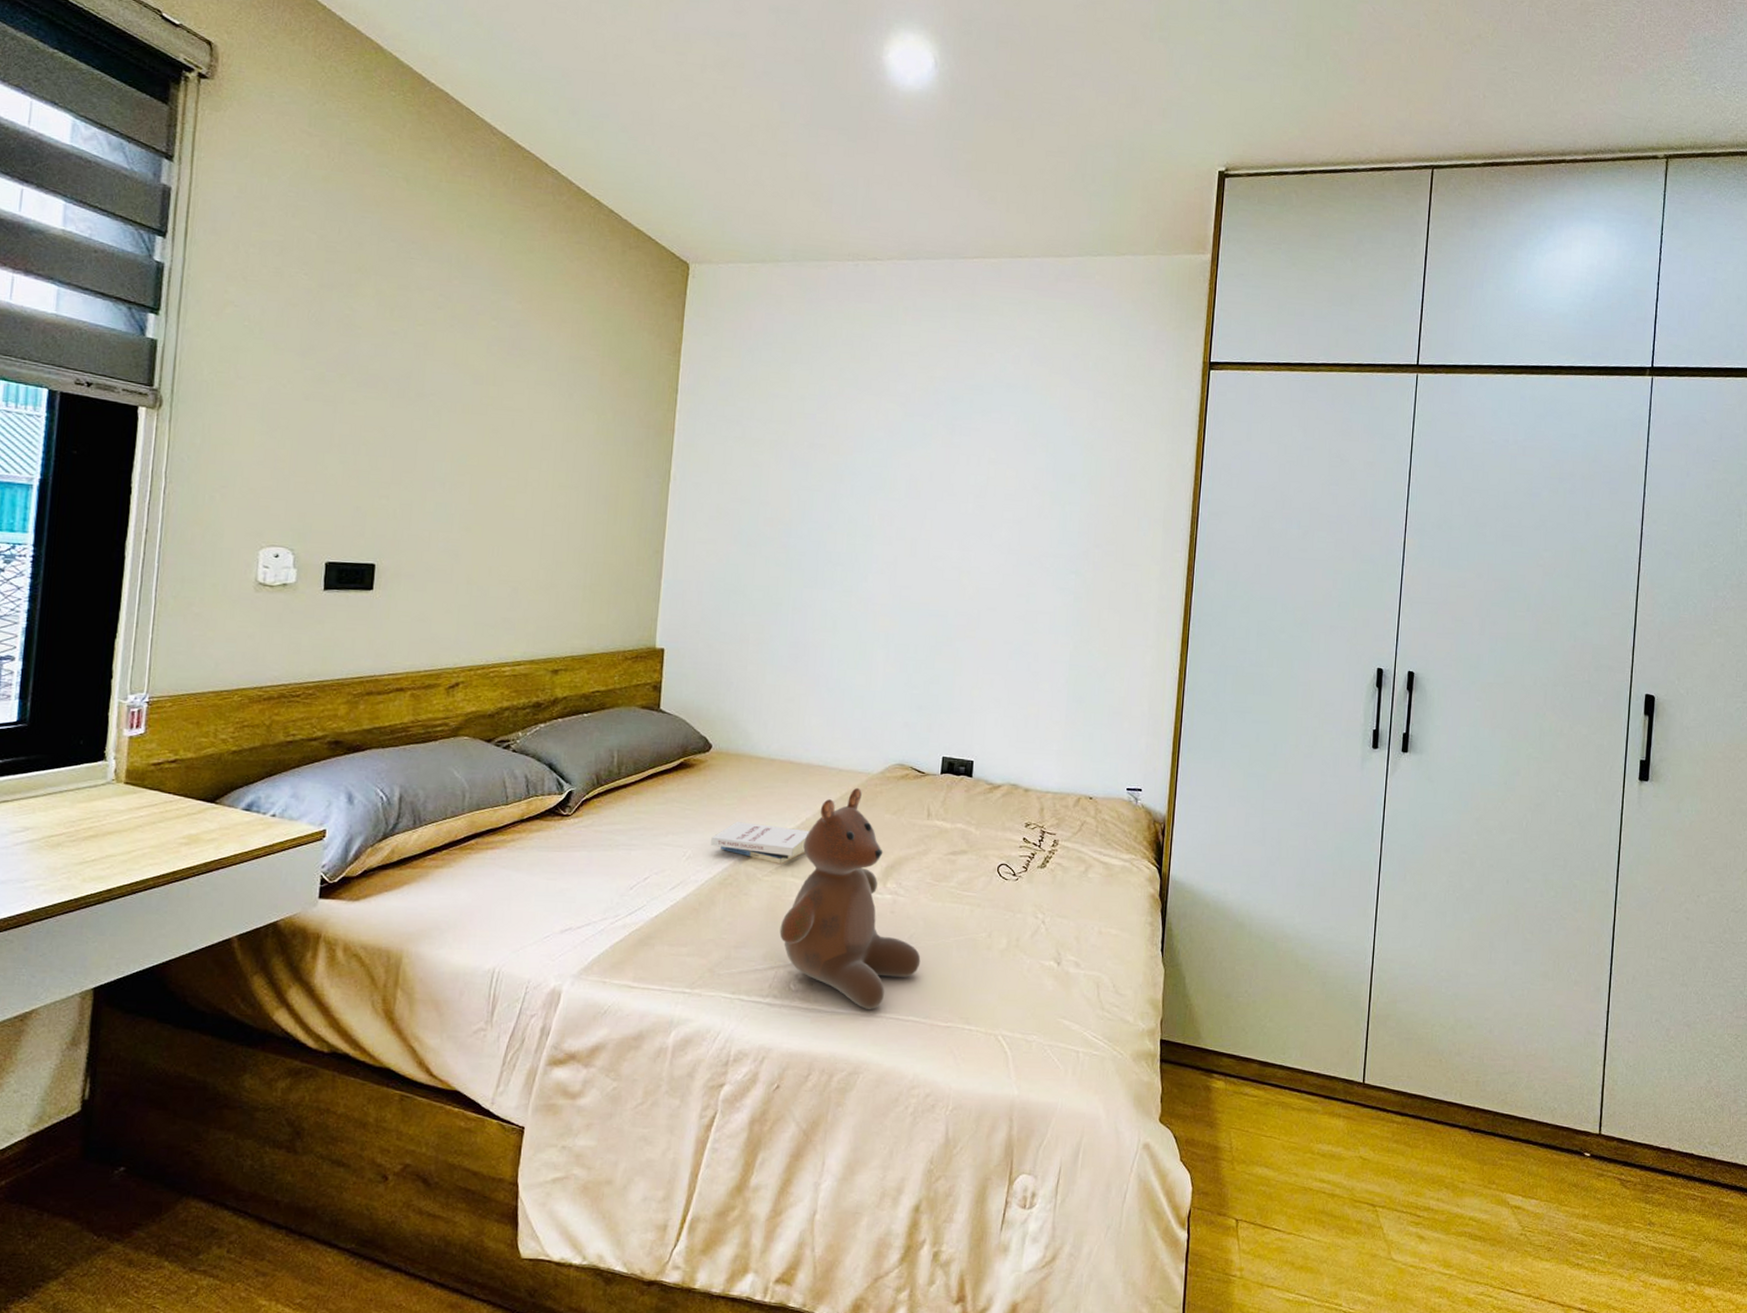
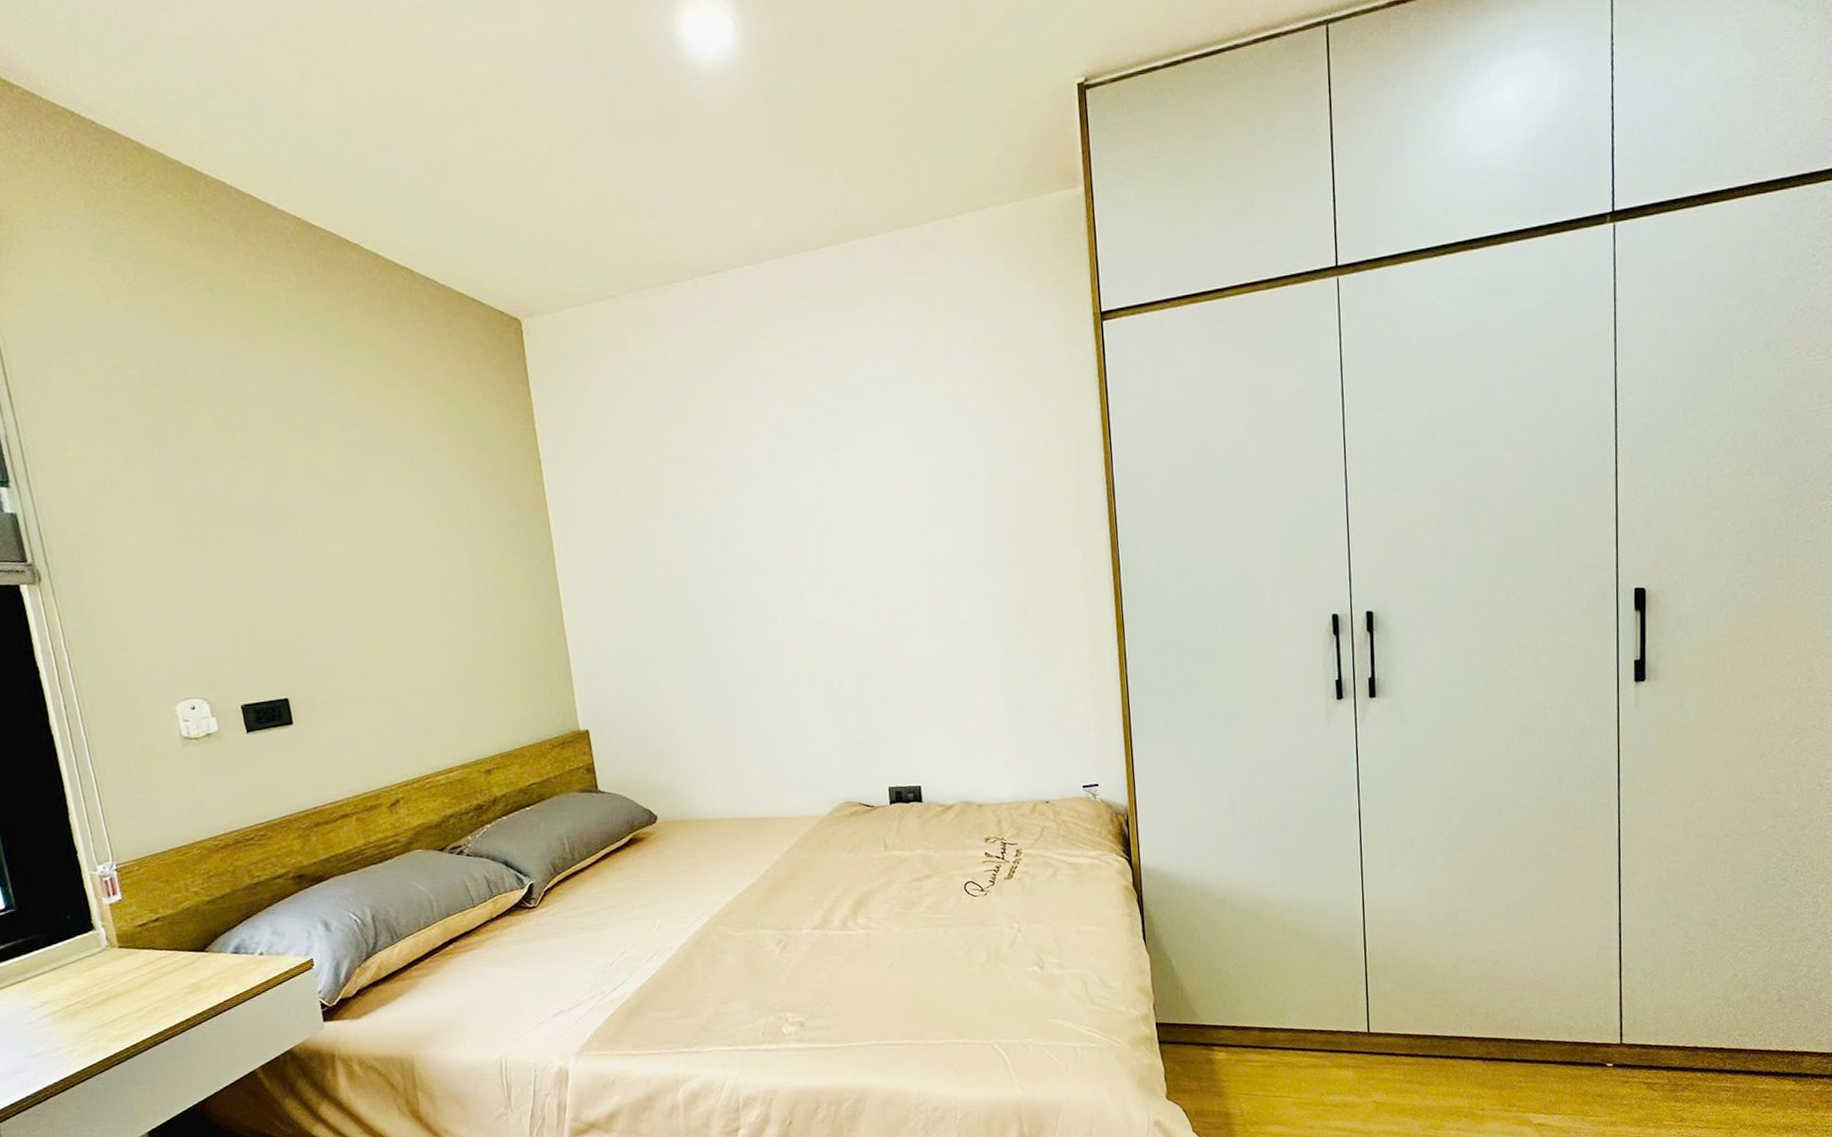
books: present [711,822,810,864] -> none [676,882,771,919]
teddy bear: present [779,787,921,1009] -> none [761,832,905,1040]

